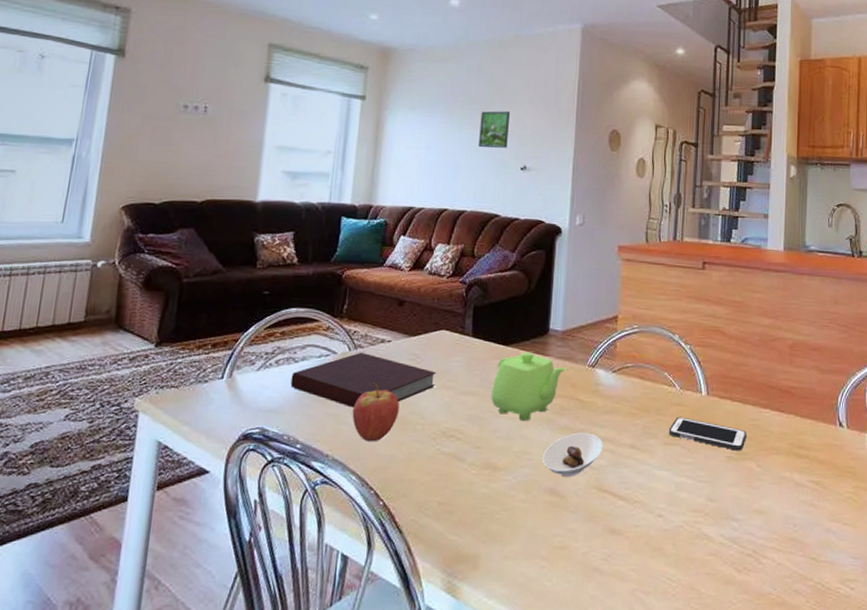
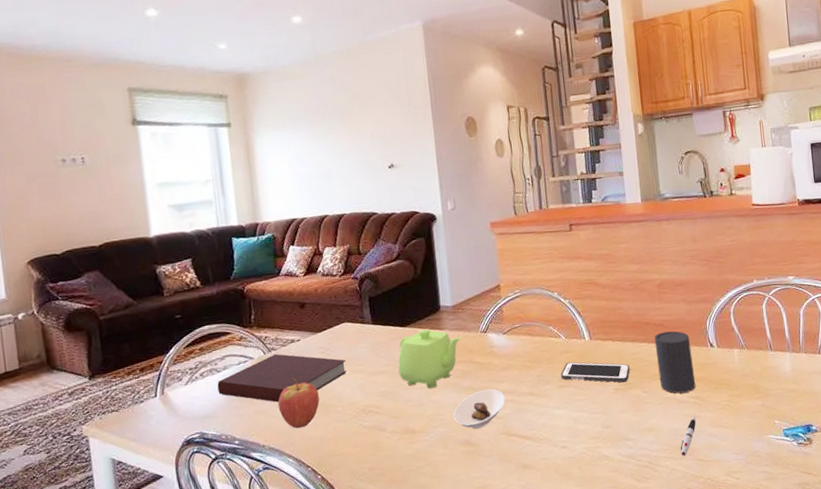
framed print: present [479,111,510,148] -> none [342,116,372,154]
cup: none [777,400,818,475] -> present [654,331,696,394]
pen: none [791,505,814,550] -> present [680,417,696,456]

